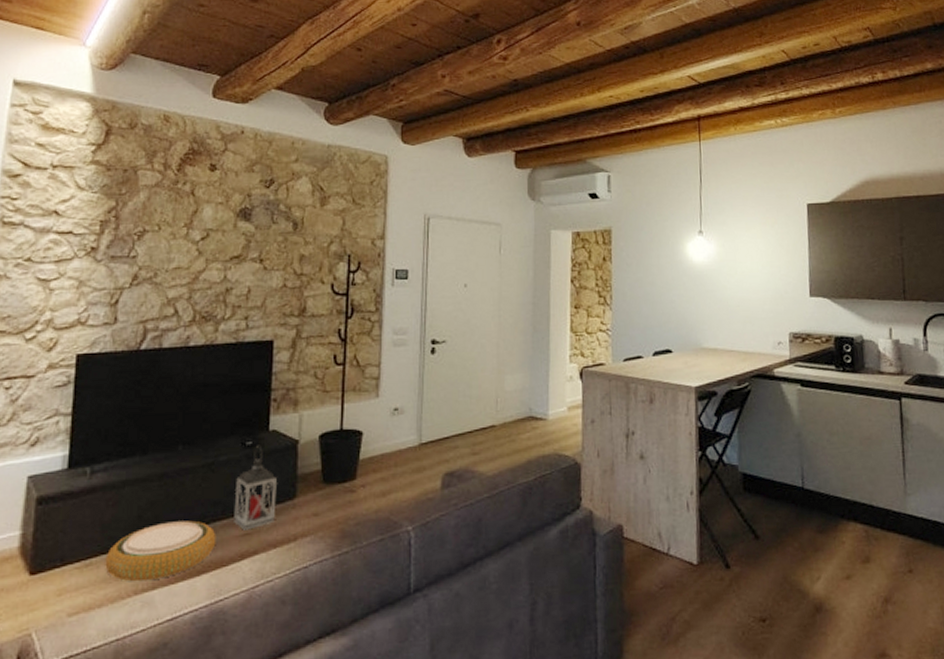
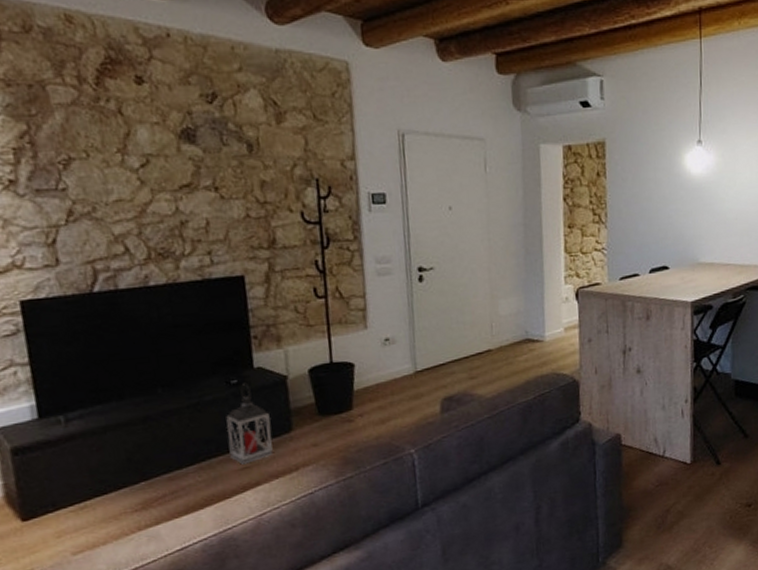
woven basket: present [105,520,216,582] -> none [100,459,216,519]

